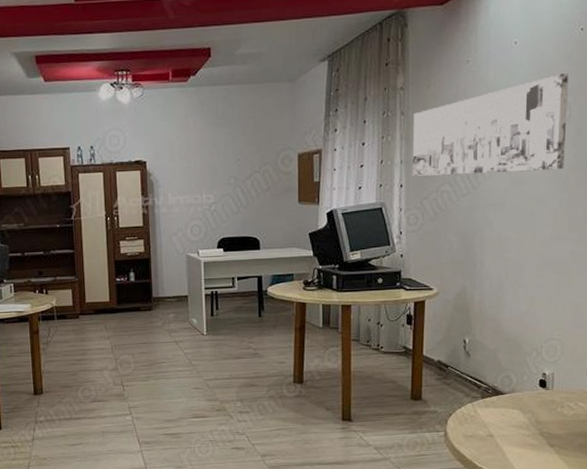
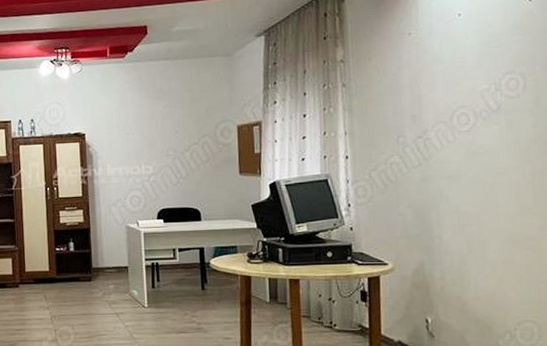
wall art: present [412,73,568,176] -> none [355,44,524,148]

